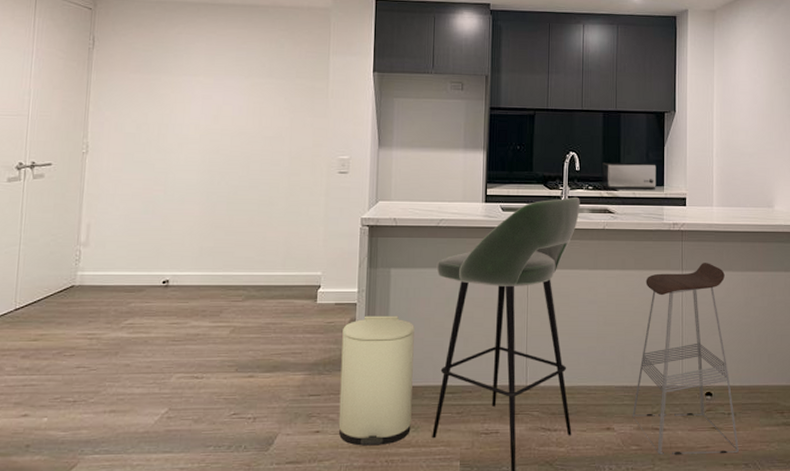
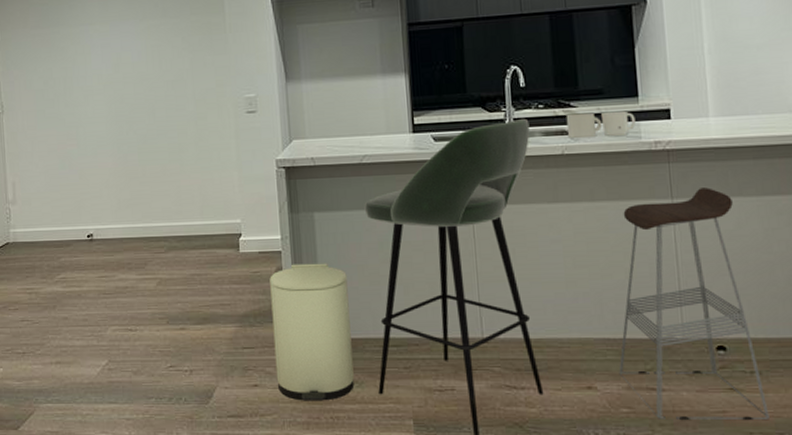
toaster: present [602,162,656,190] -> none [554,69,628,107]
mug: none [609,196,636,217] -> present [566,112,603,139]
mug: none [636,196,661,217] -> present [601,111,636,137]

